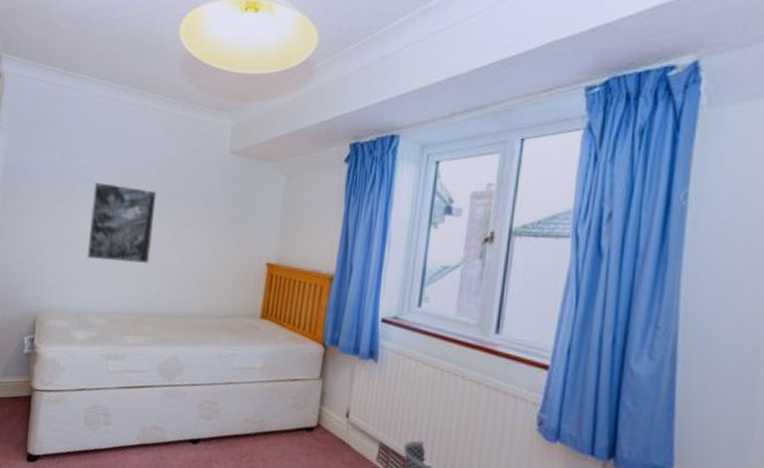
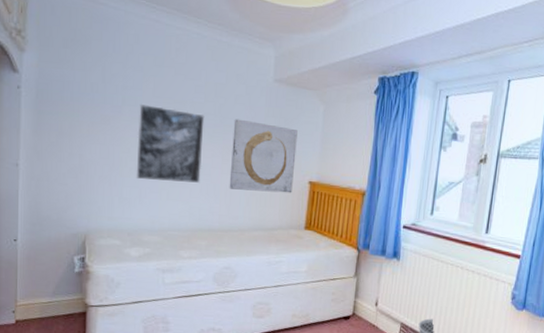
wall art: none [178,194,255,277] -> present [229,119,298,193]

